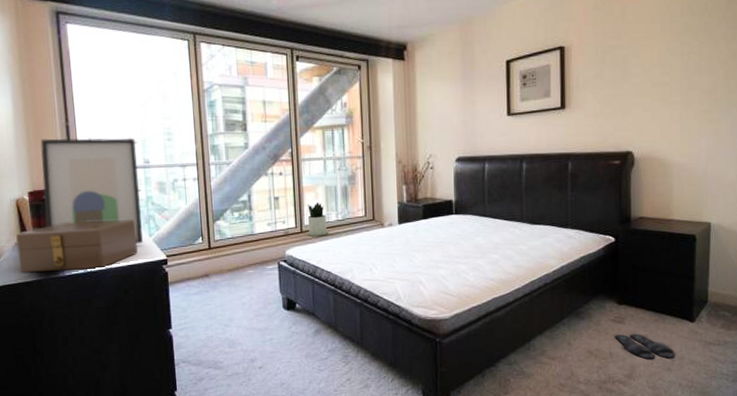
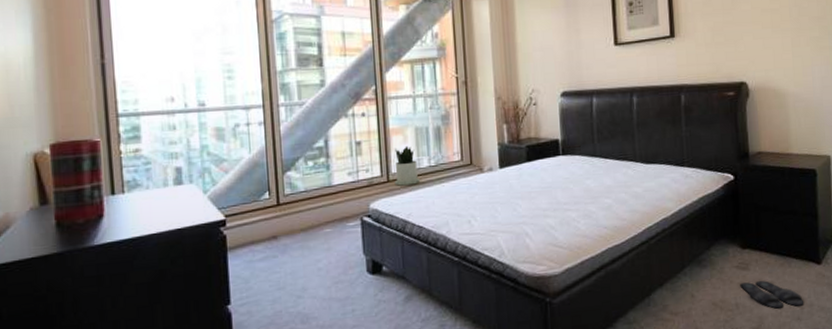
jewelry box: present [16,219,138,272] -> none [32,173,189,244]
picture frame: present [40,137,143,244] -> none [67,76,196,203]

